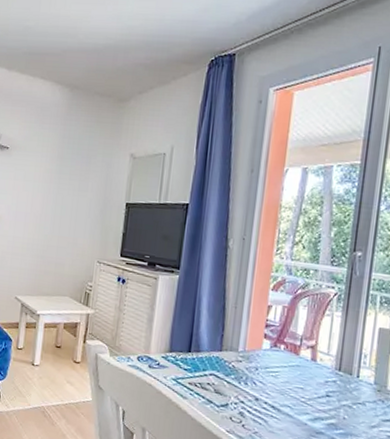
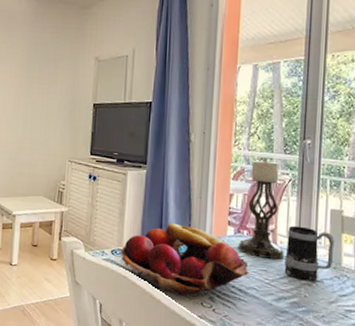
fruit basket: none [147,332,283,410] -> present [121,223,248,297]
candle holder: none [273,268,329,378] -> present [238,158,284,259]
mug: none [323,342,381,403] -> present [284,225,335,281]

